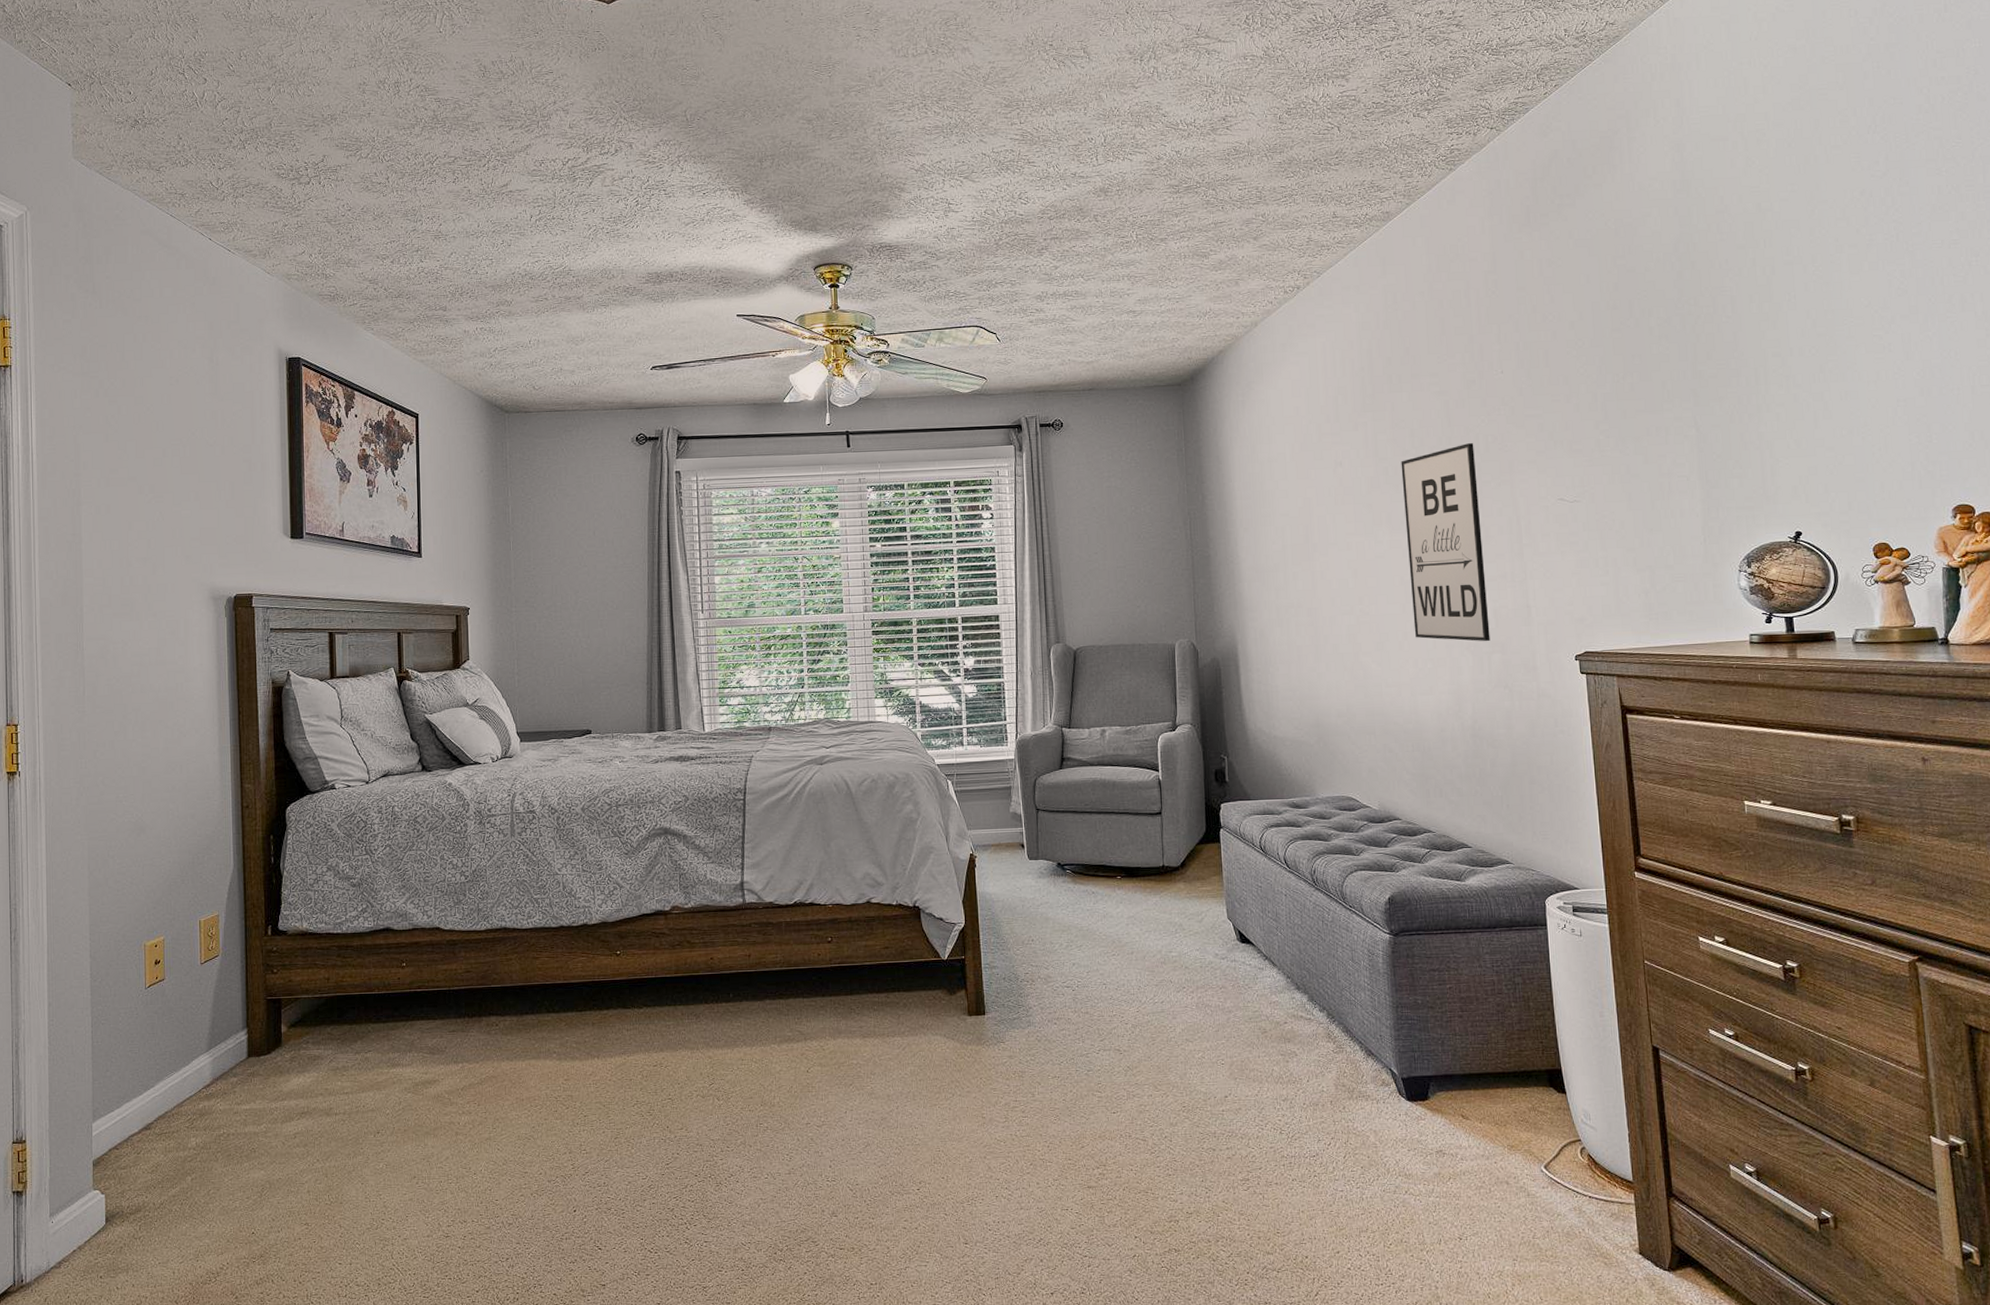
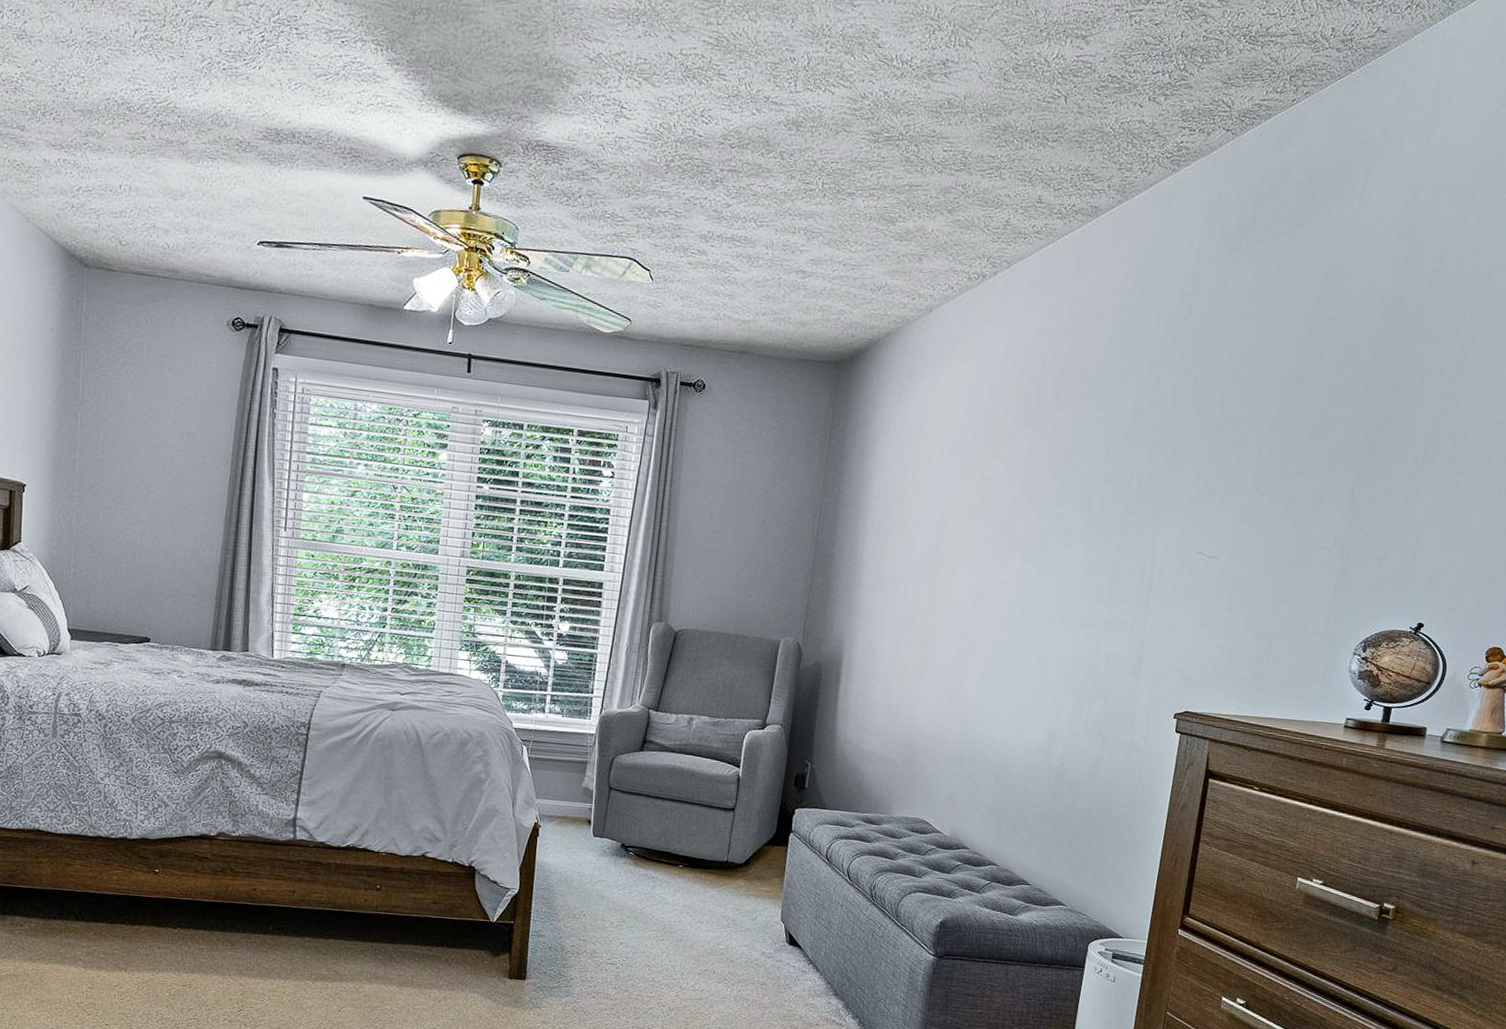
wall art: present [1401,443,1490,642] -> none [1023,478,1127,687]

